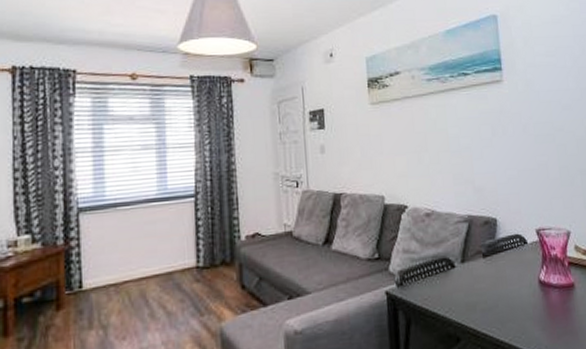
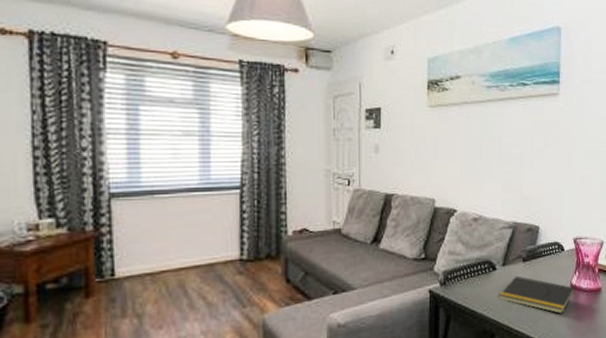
notepad: none [461,273,545,315] -> present [499,275,575,315]

